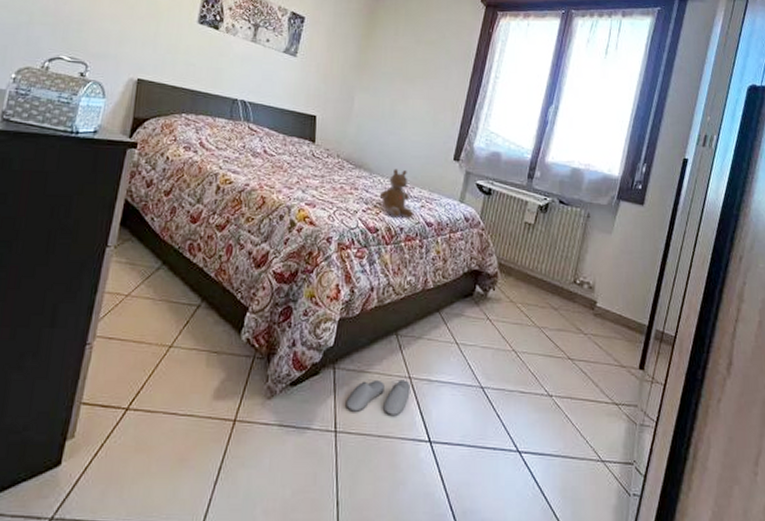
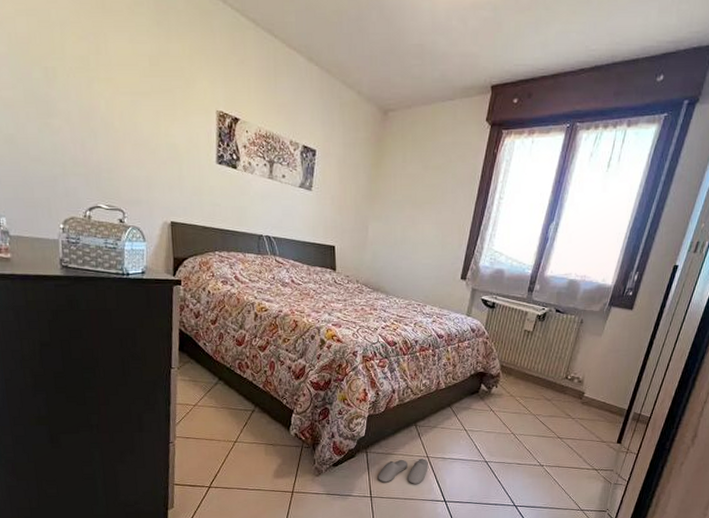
stuffed bear: present [379,169,414,218] -> none [395,290,427,332]

